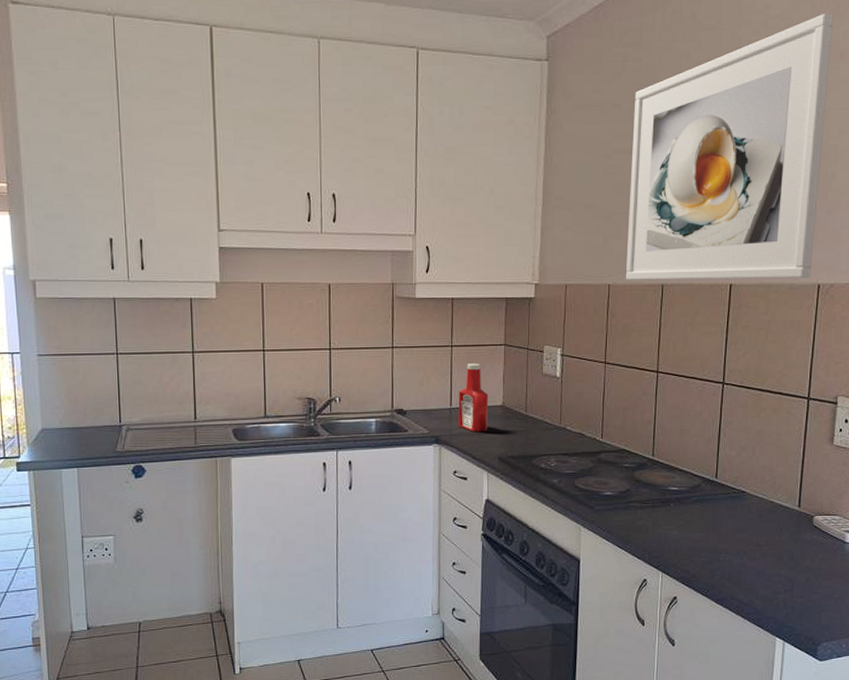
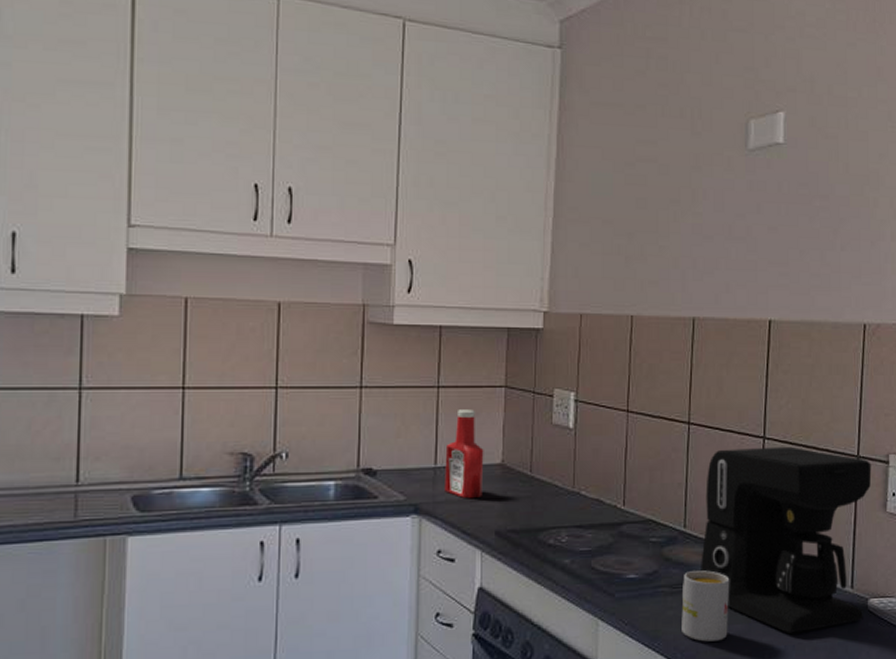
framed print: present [625,13,833,281] -> none [651,26,869,316]
mug: none [649,490,691,546] -> present [681,570,730,642]
coffee maker: none [666,390,821,542] -> present [701,446,872,633]

